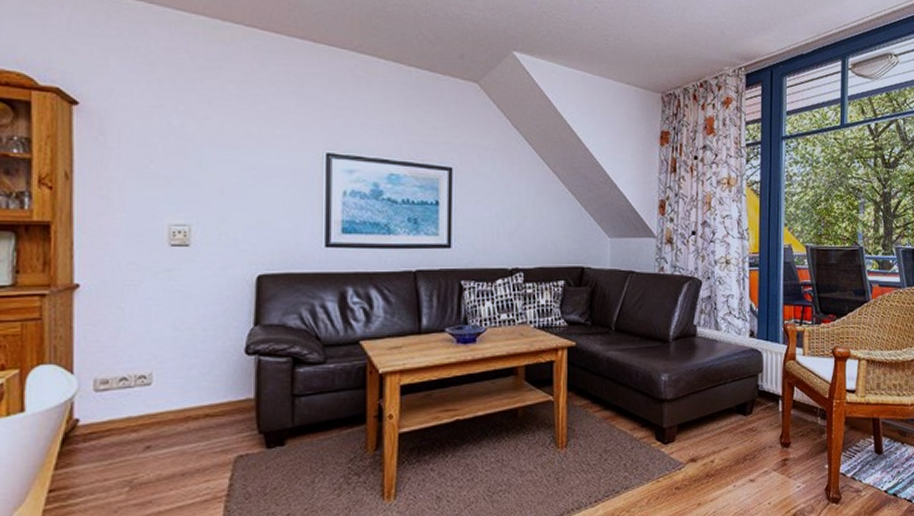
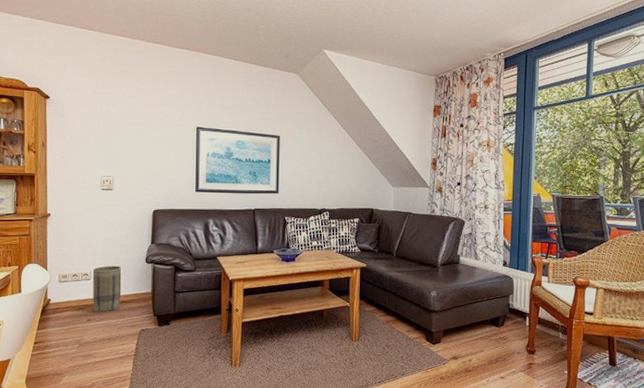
basket: none [155,361,205,436] -> present [93,265,122,313]

